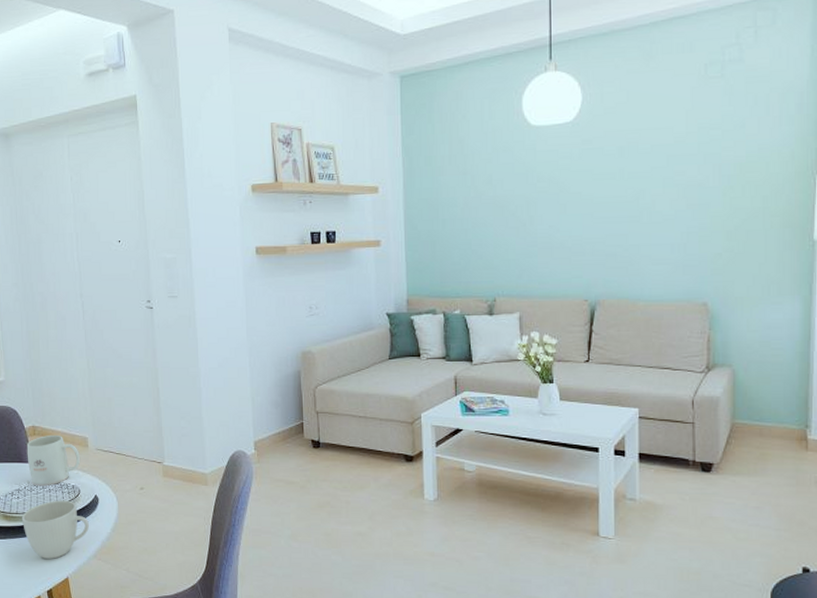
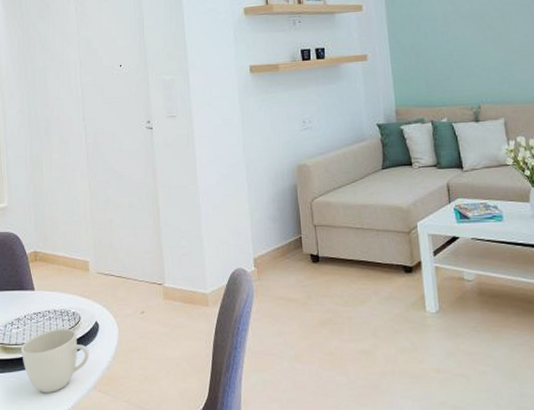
mug: present [26,434,81,487] -> none [28,259,82,315]

